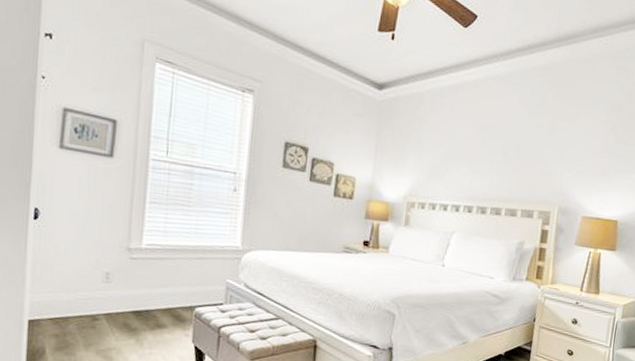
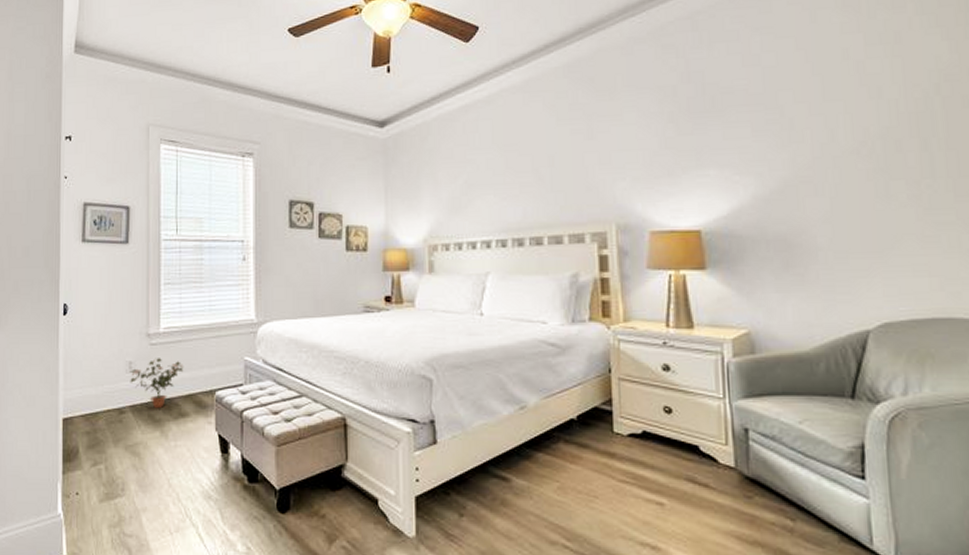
potted plant: none [106,271,165,319] -> present [130,358,184,409]

